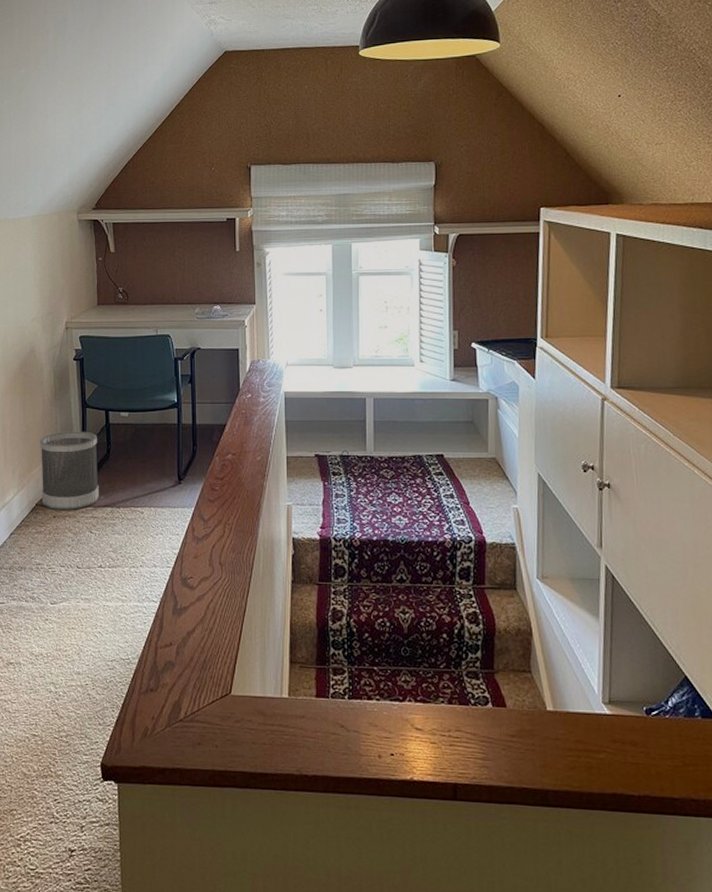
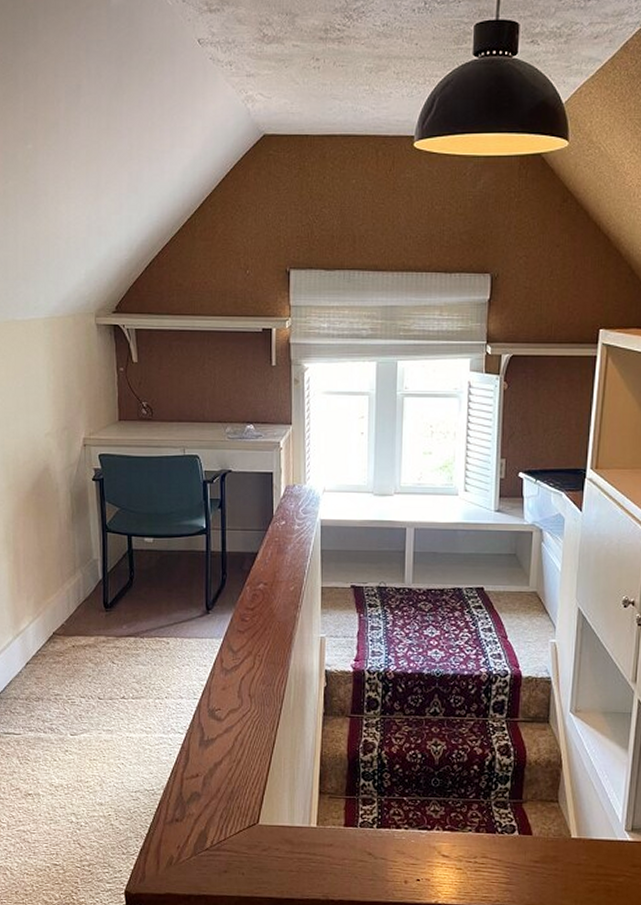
wastebasket: present [40,431,99,510] -> none [57,556,121,639]

